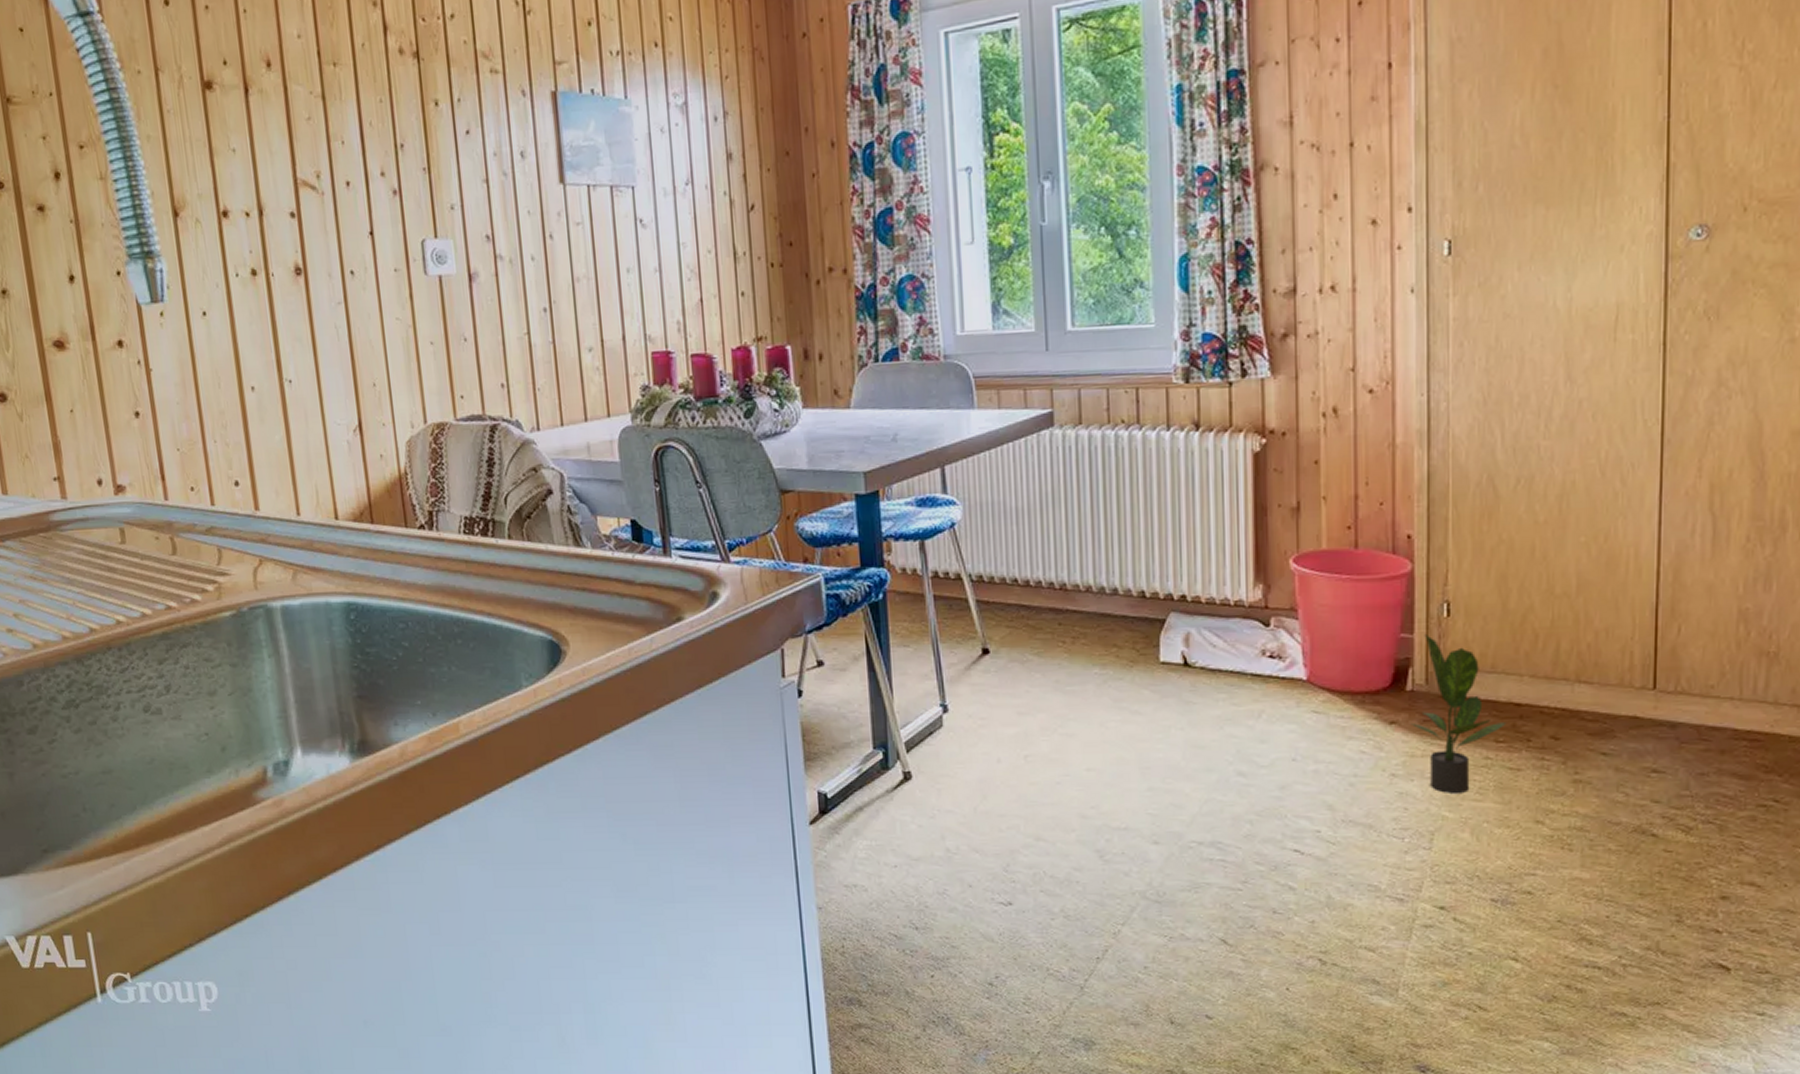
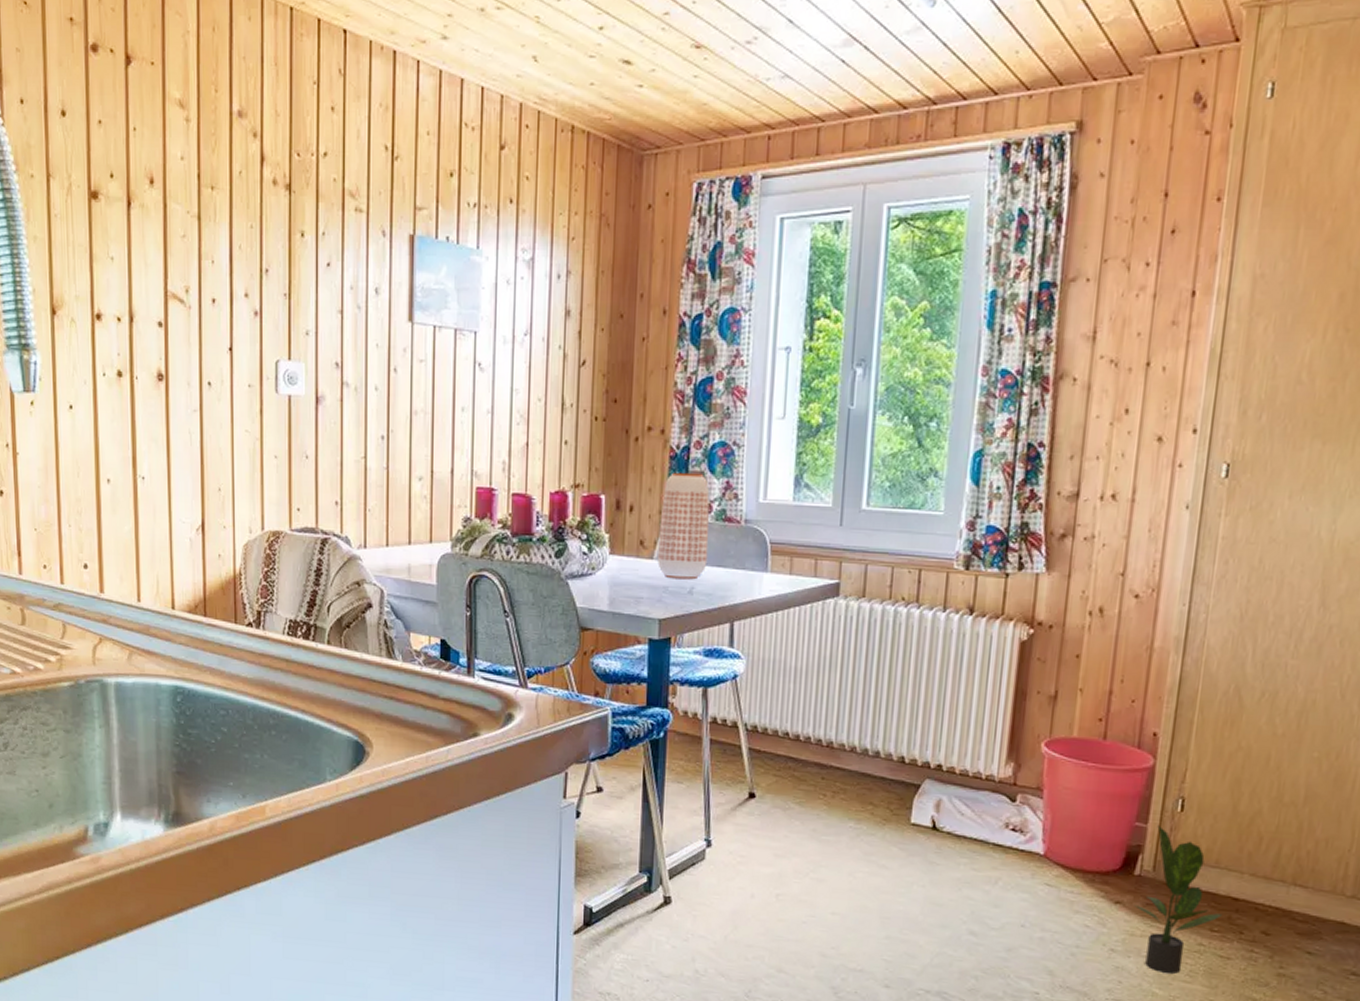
vase: none [853,311,909,428] -> present [657,472,710,580]

